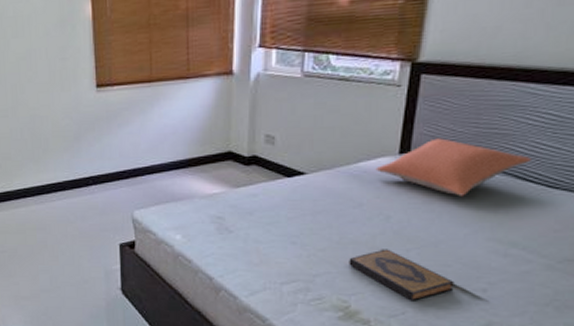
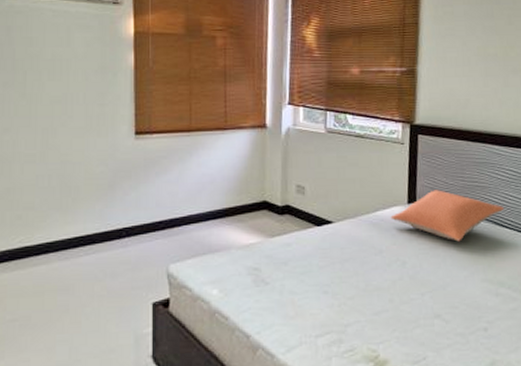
hardback book: present [349,249,455,301] -> none [375,294,462,345]

